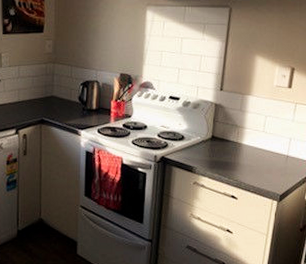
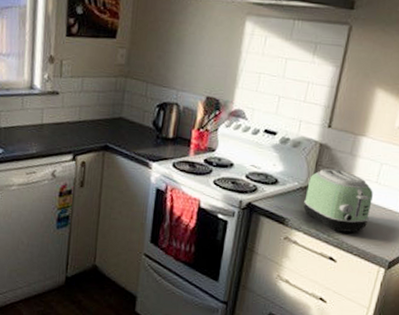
toaster: none [207,123,261,175] -> present [303,168,373,233]

